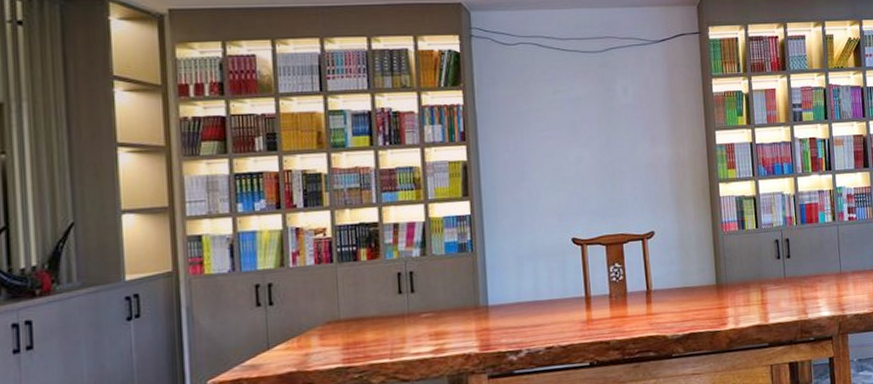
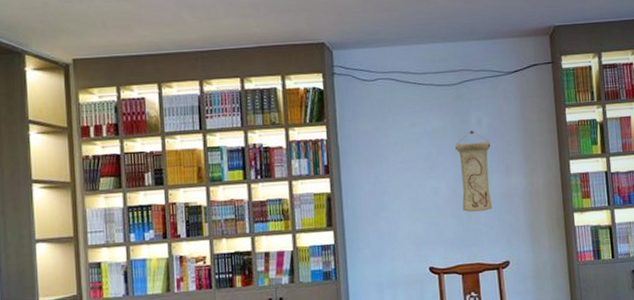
wall scroll: none [600,99,638,182] -> present [455,130,493,212]

